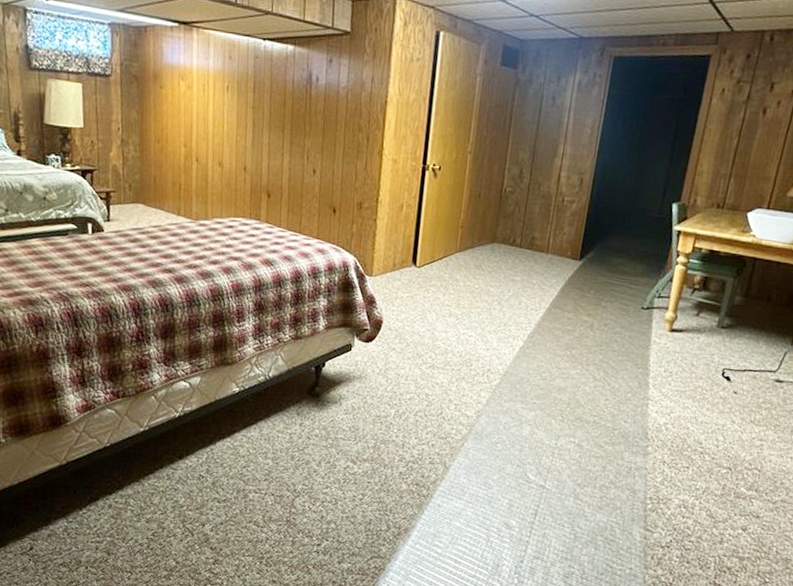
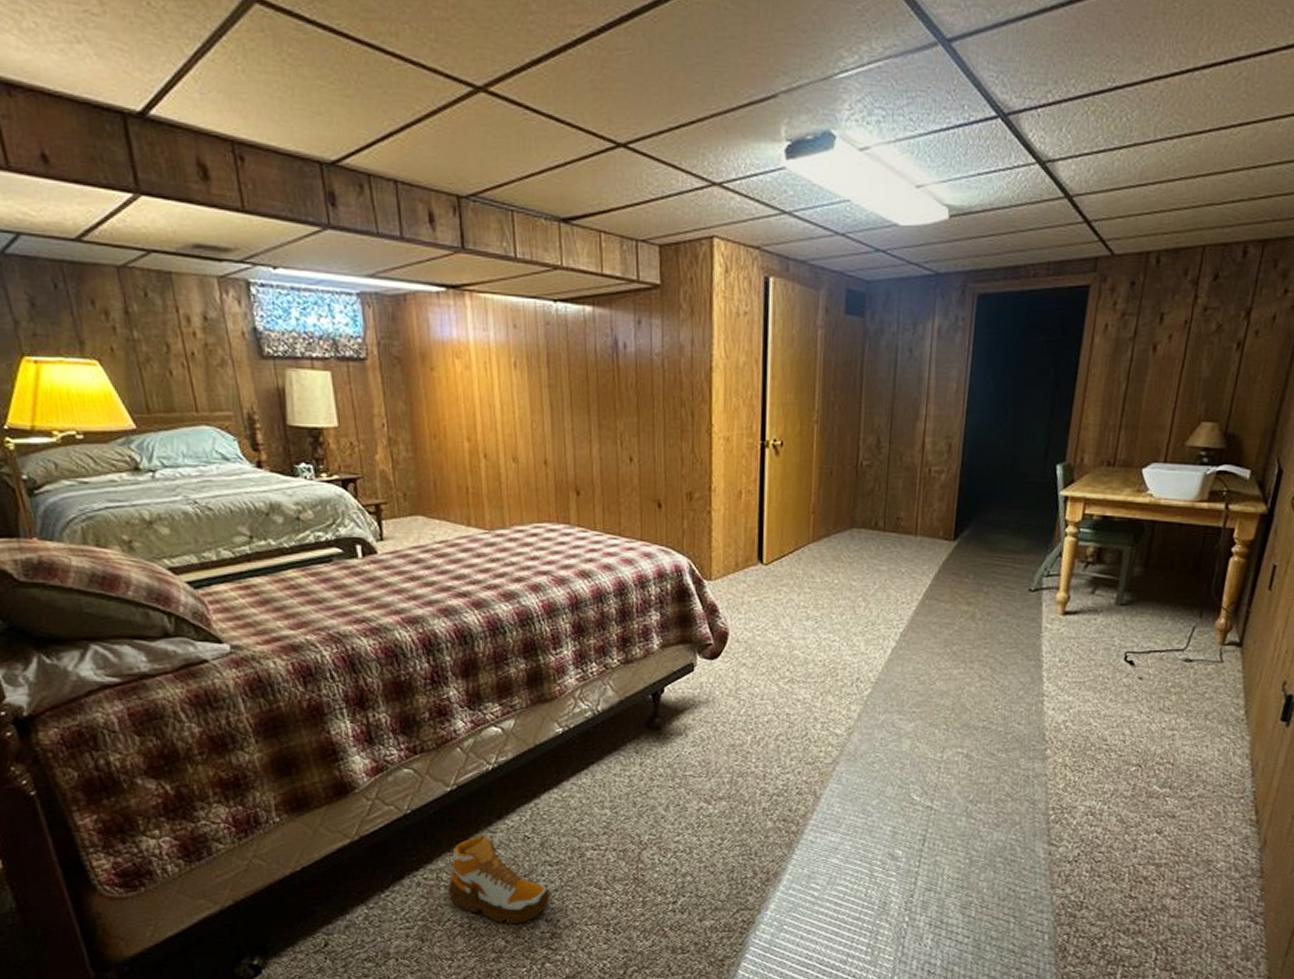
shoe: none [133,470,217,549] -> present [447,835,550,924]

